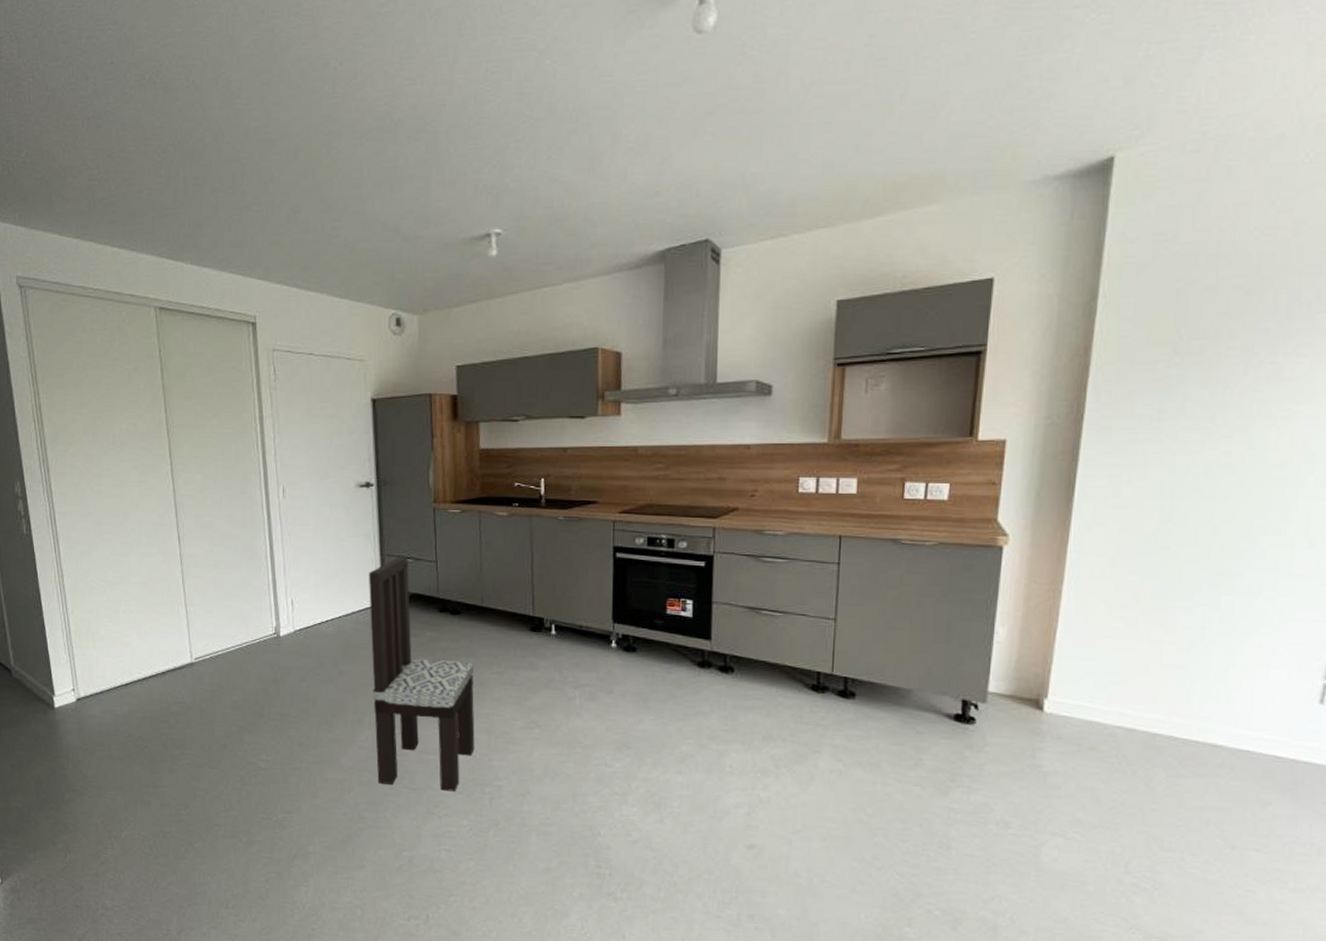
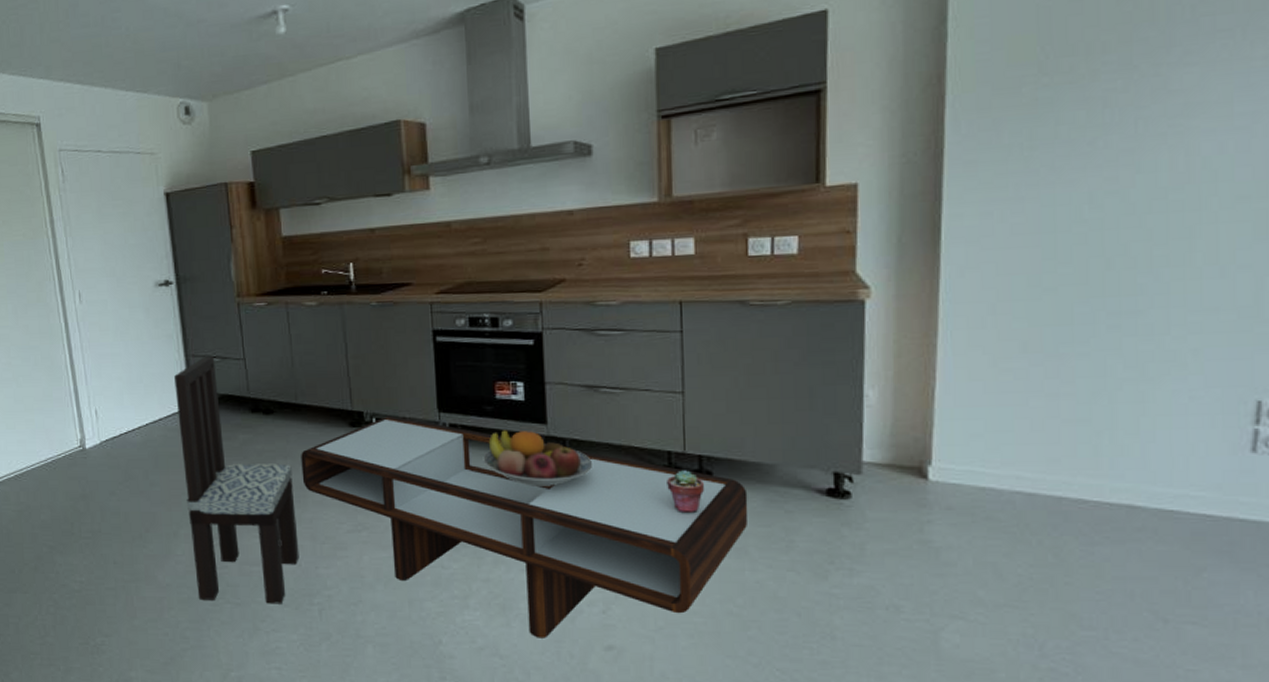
coffee table: none [482,623,885,835] -> present [301,415,748,638]
fruit bowl: none [650,643,750,697] -> present [483,430,593,486]
potted succulent: none [814,690,847,729] -> present [667,470,704,512]

